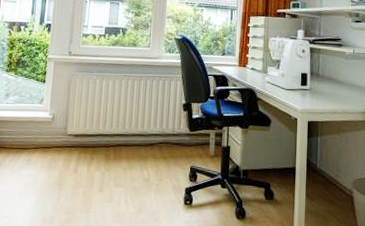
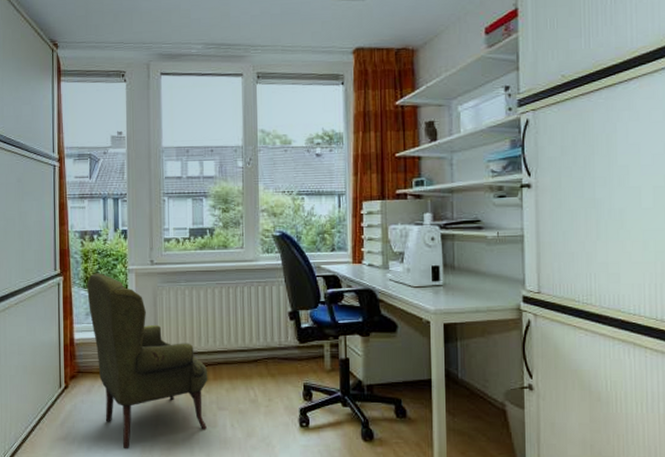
armchair: none [9,59,109,220] -> present [87,273,208,450]

